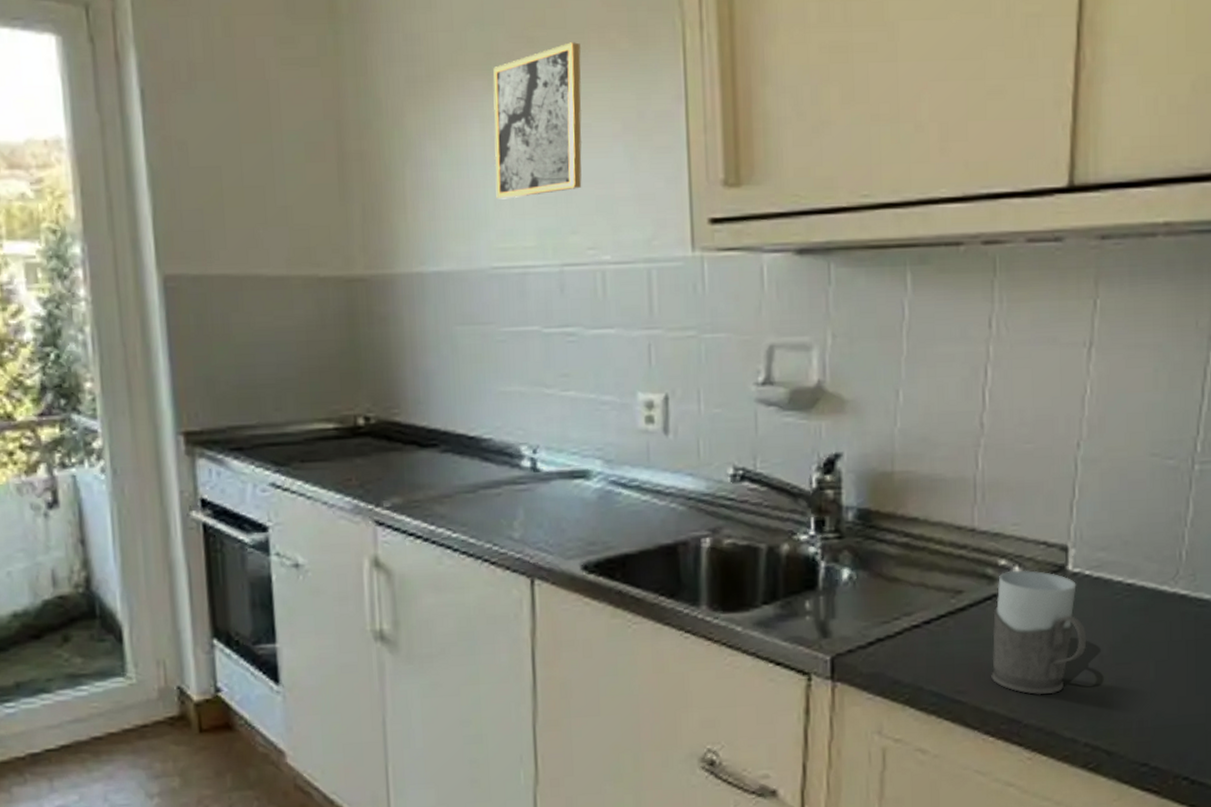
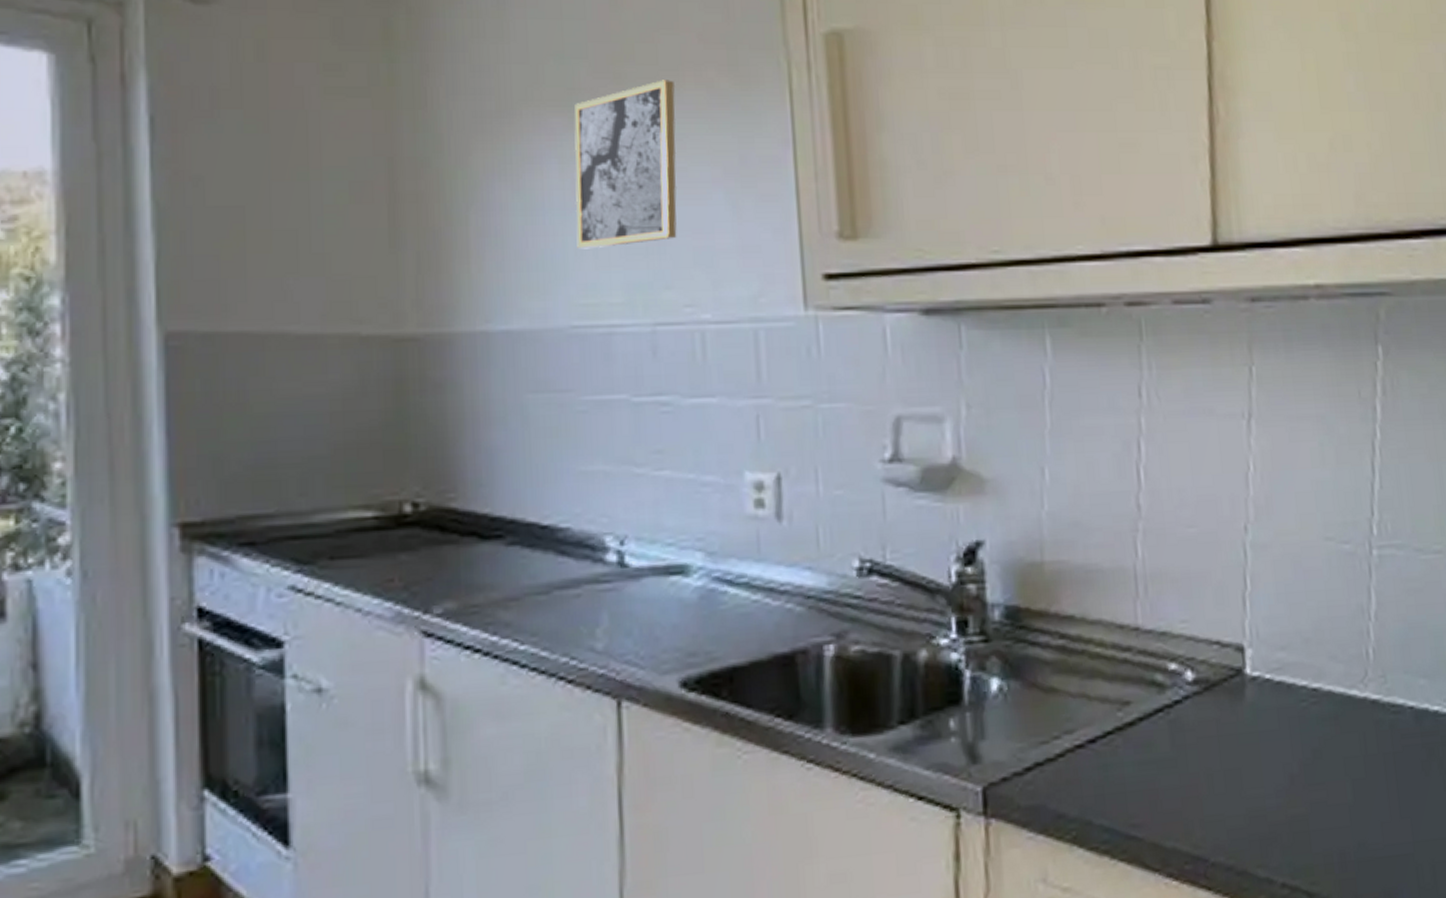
mug: present [991,569,1087,695] -> none [1166,674,1275,826]

